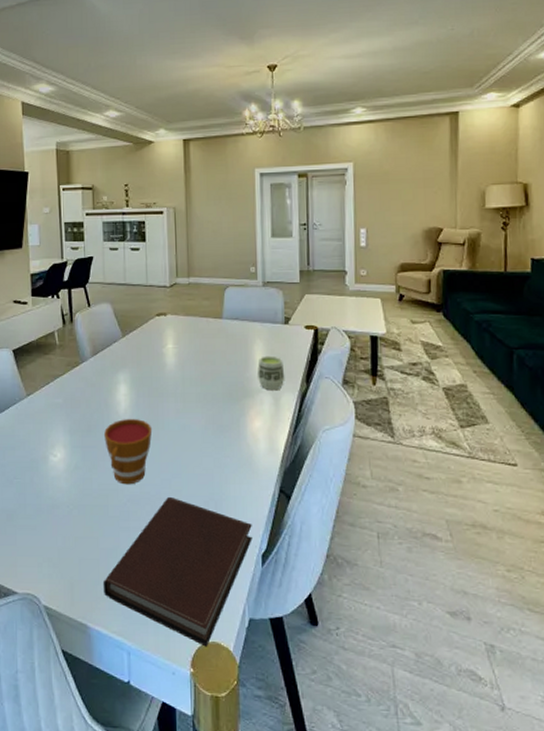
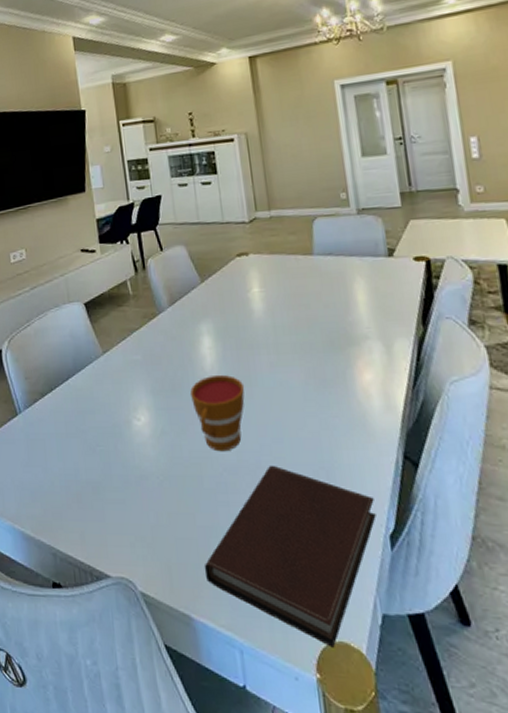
cup: present [258,356,285,391] -> none [361,294,396,337]

